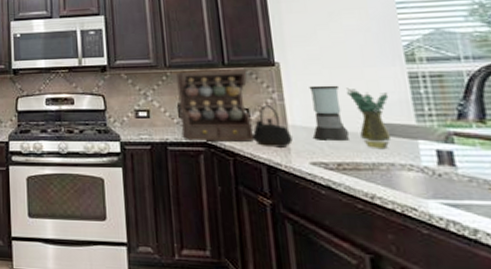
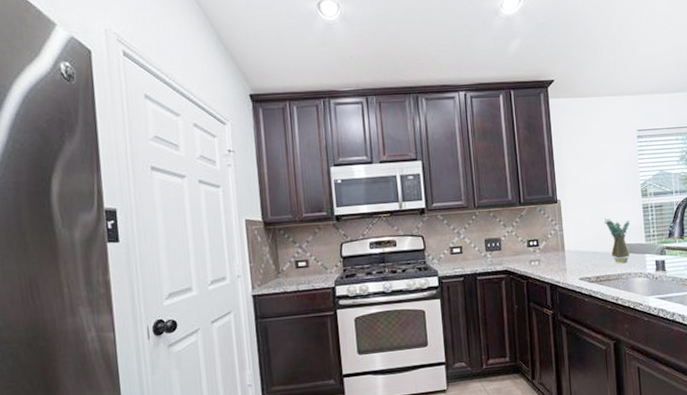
spice rack: present [176,70,255,142] -> none [483,208,542,271]
kettle: present [251,105,293,148] -> none [540,235,568,270]
blender: present [309,85,351,142] -> none [580,216,605,261]

